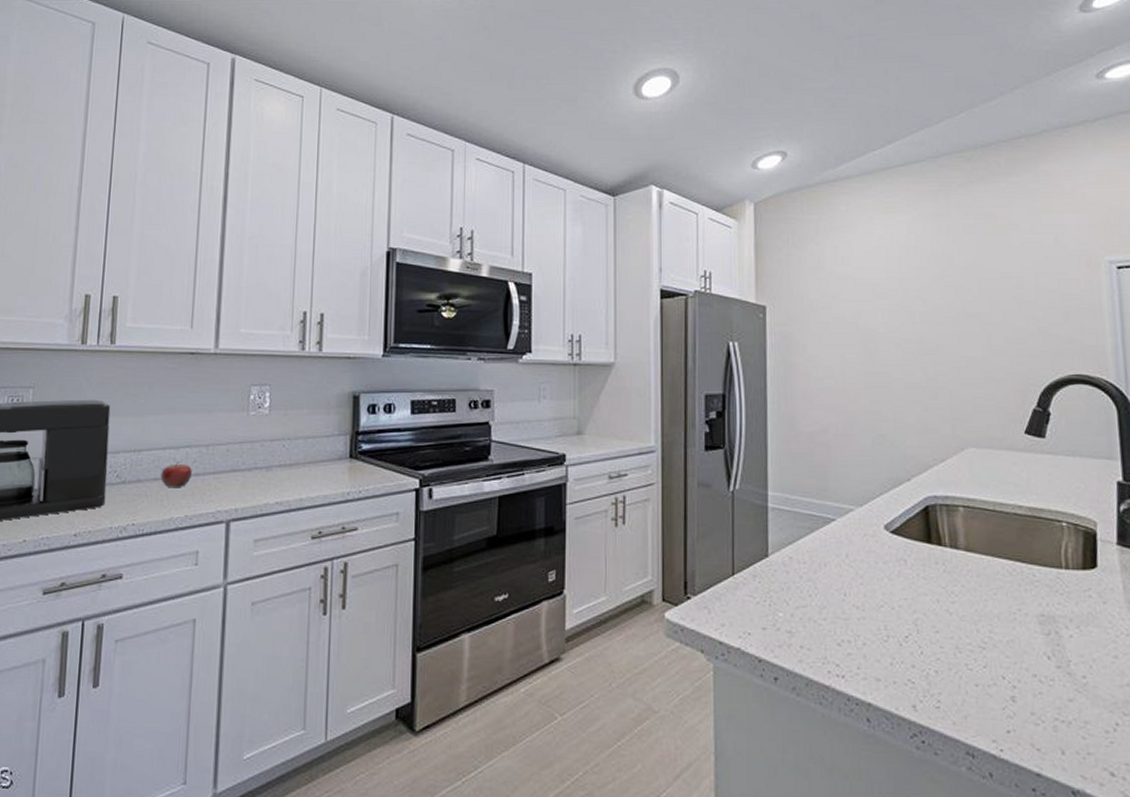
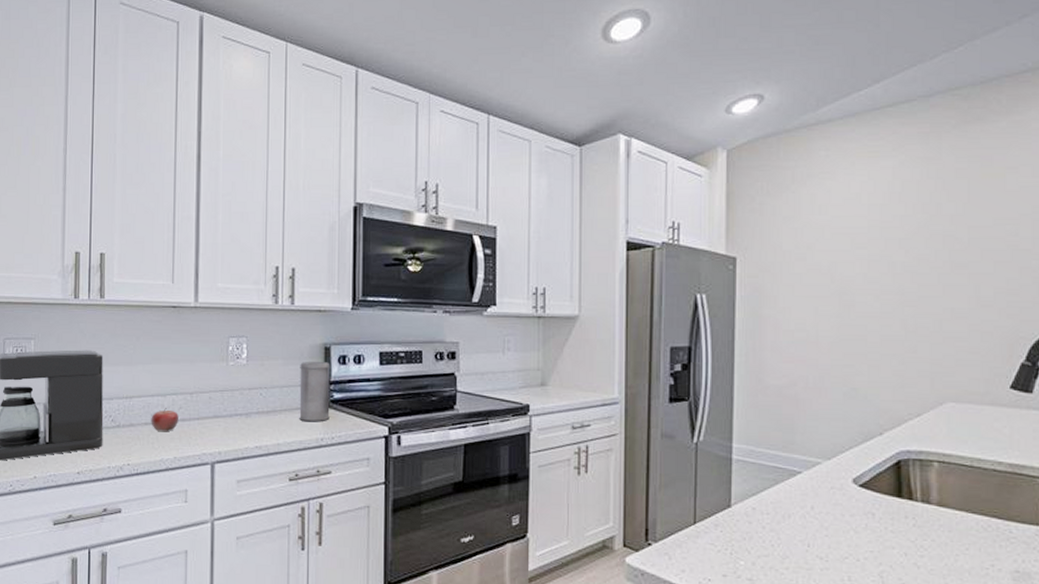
canister: none [324,410,359,475] -> present [299,361,330,422]

